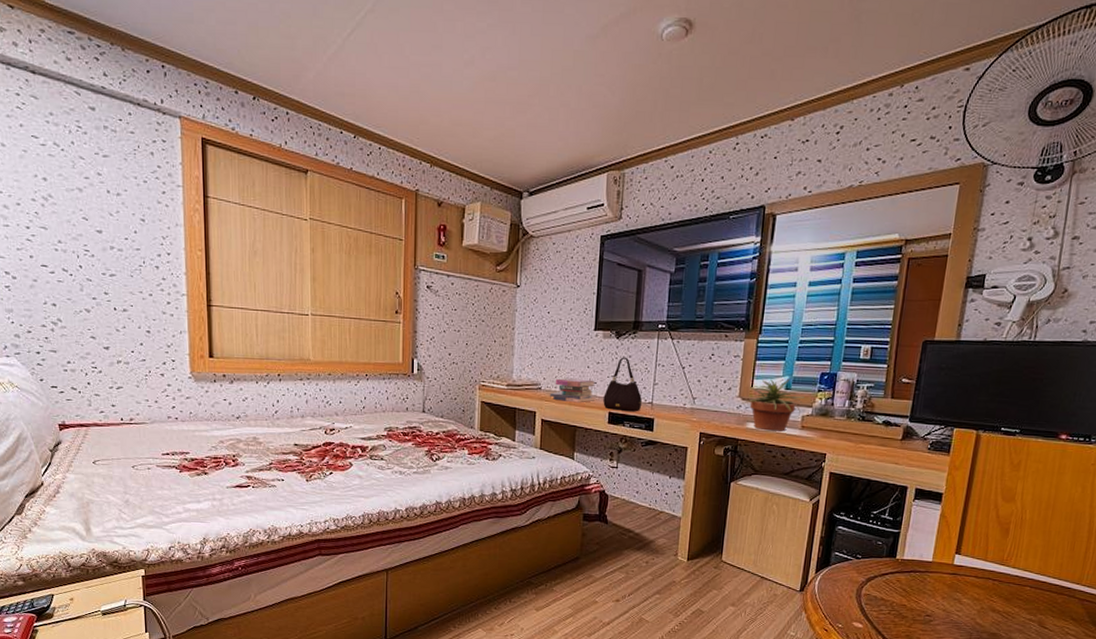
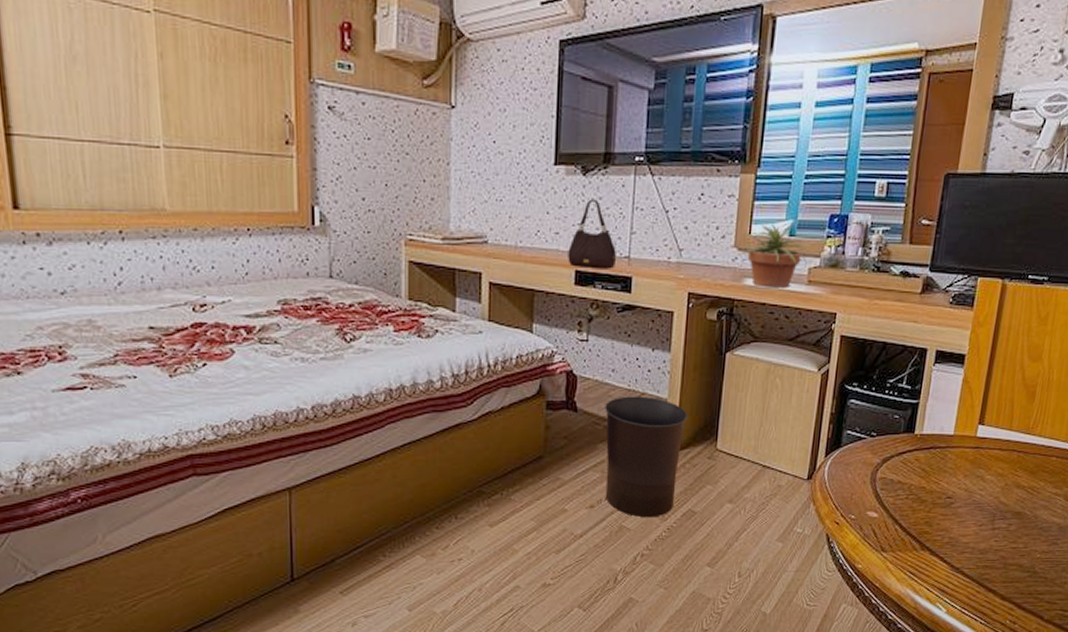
books: present [549,377,595,403] -> none [498,227,557,260]
waste bin: none [628,513,698,613] -> present [605,396,687,518]

